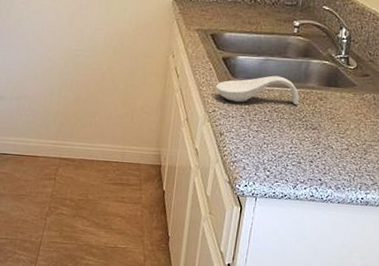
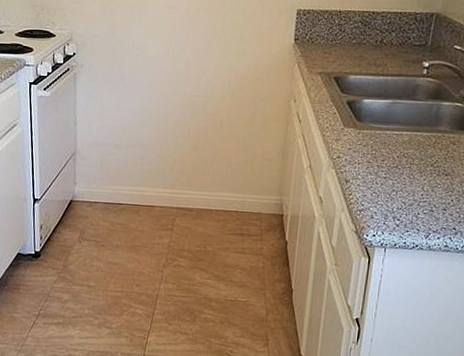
spoon rest: present [216,75,299,105] -> none [340,119,430,150]

